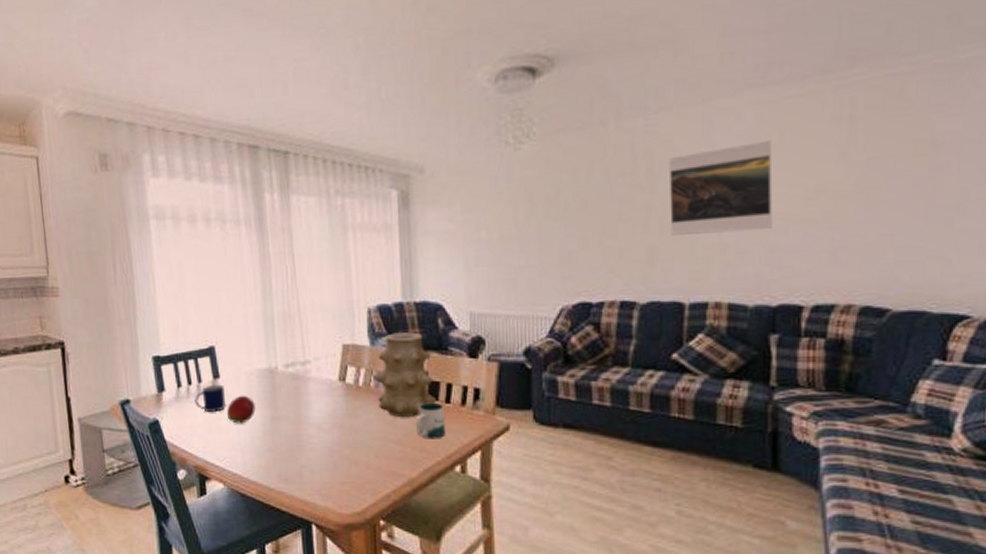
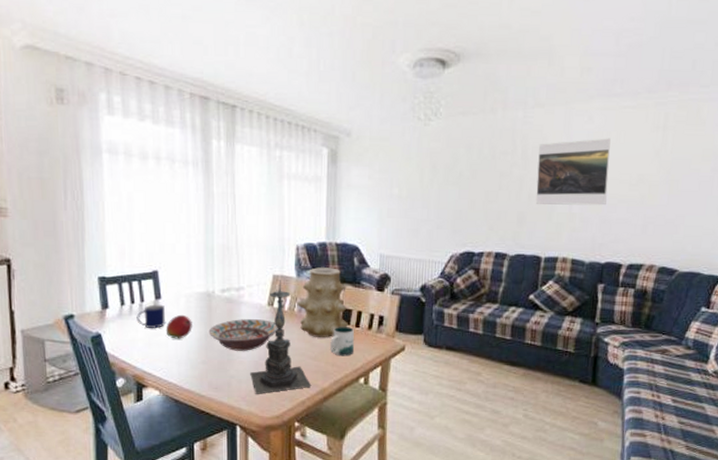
decorative bowl: none [273,398,353,436] -> present [208,319,278,351]
candle holder: none [324,350,397,487] -> present [250,280,312,394]

